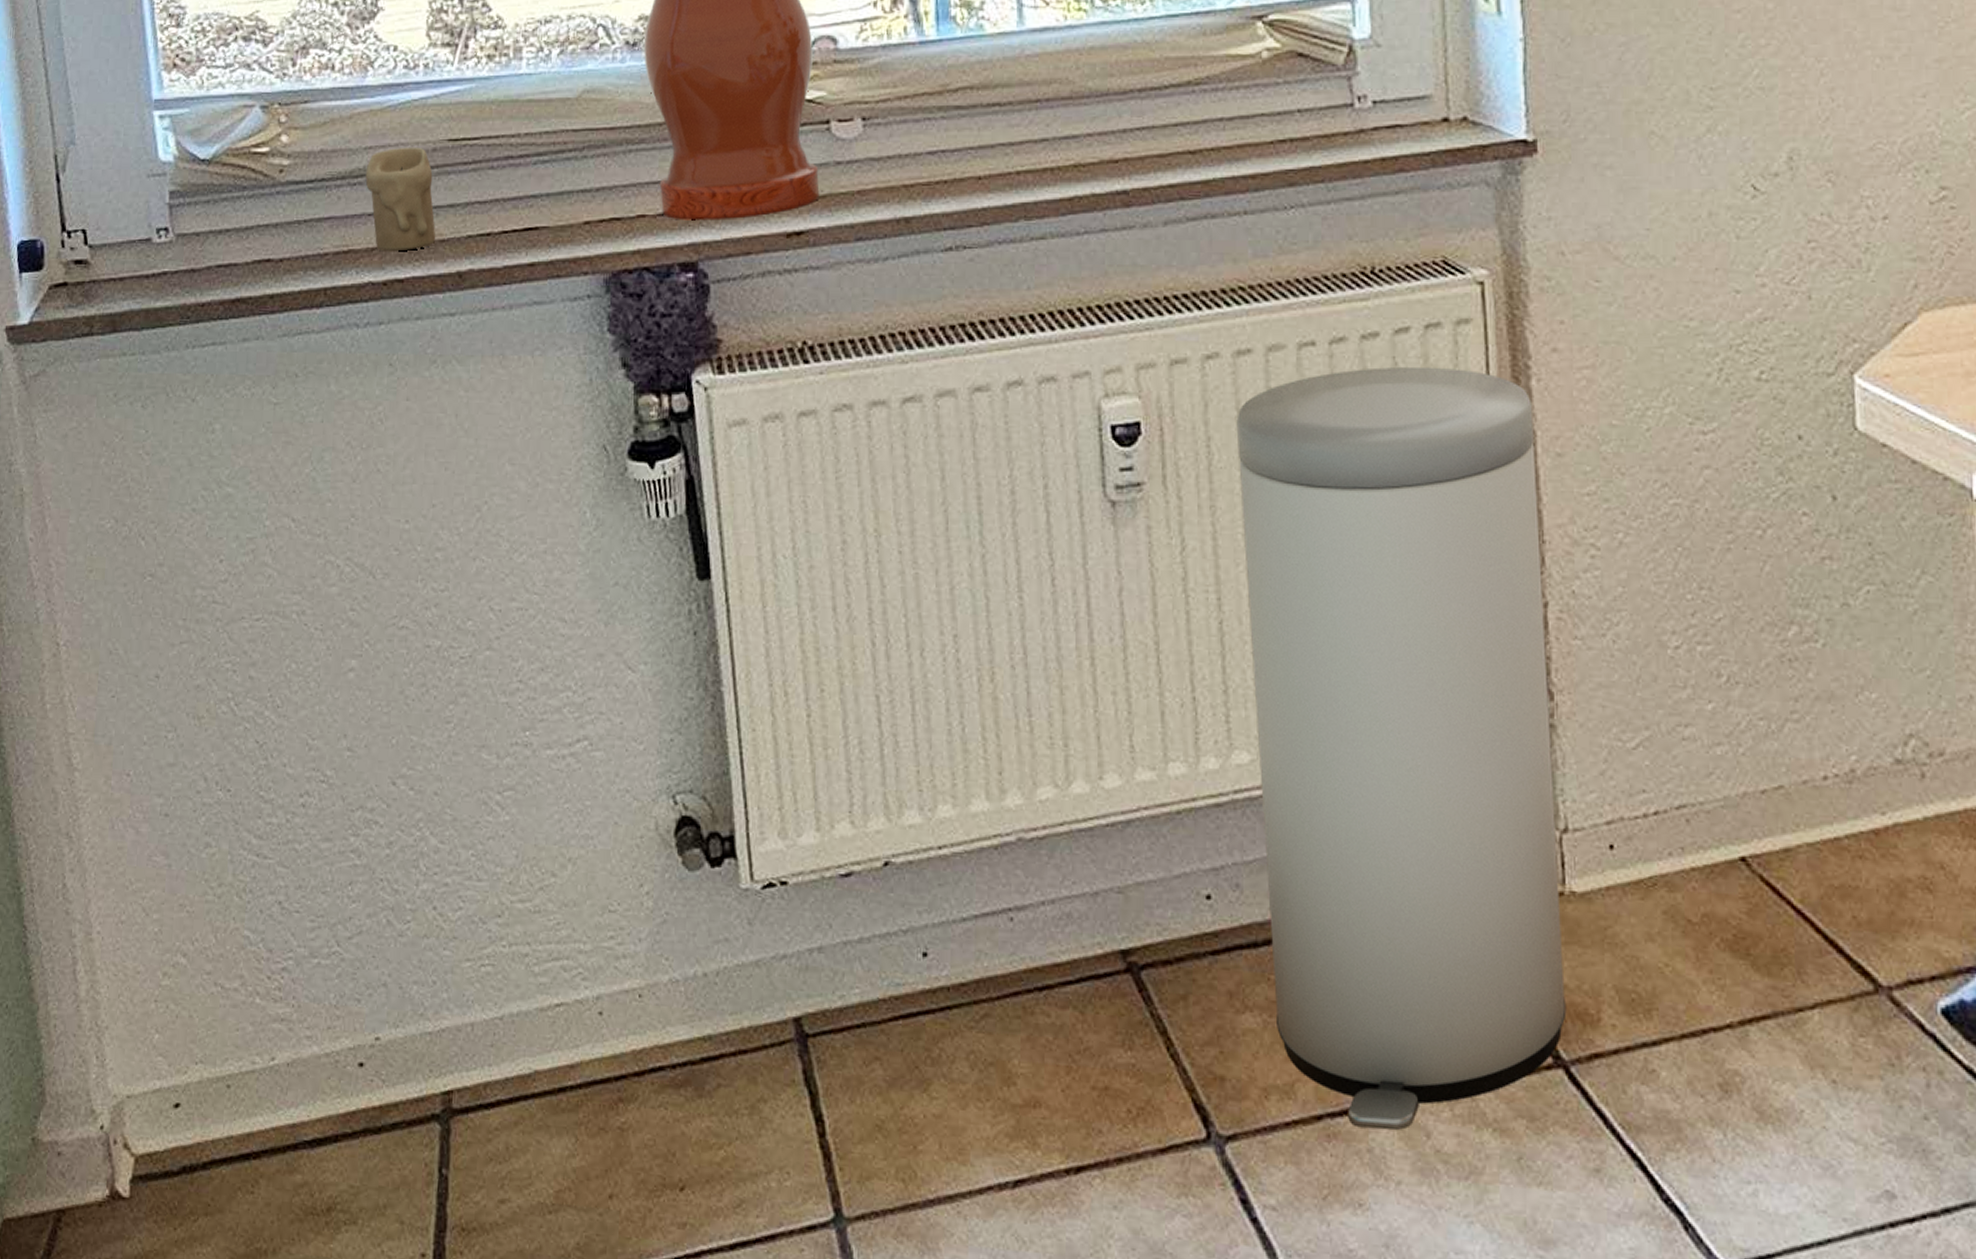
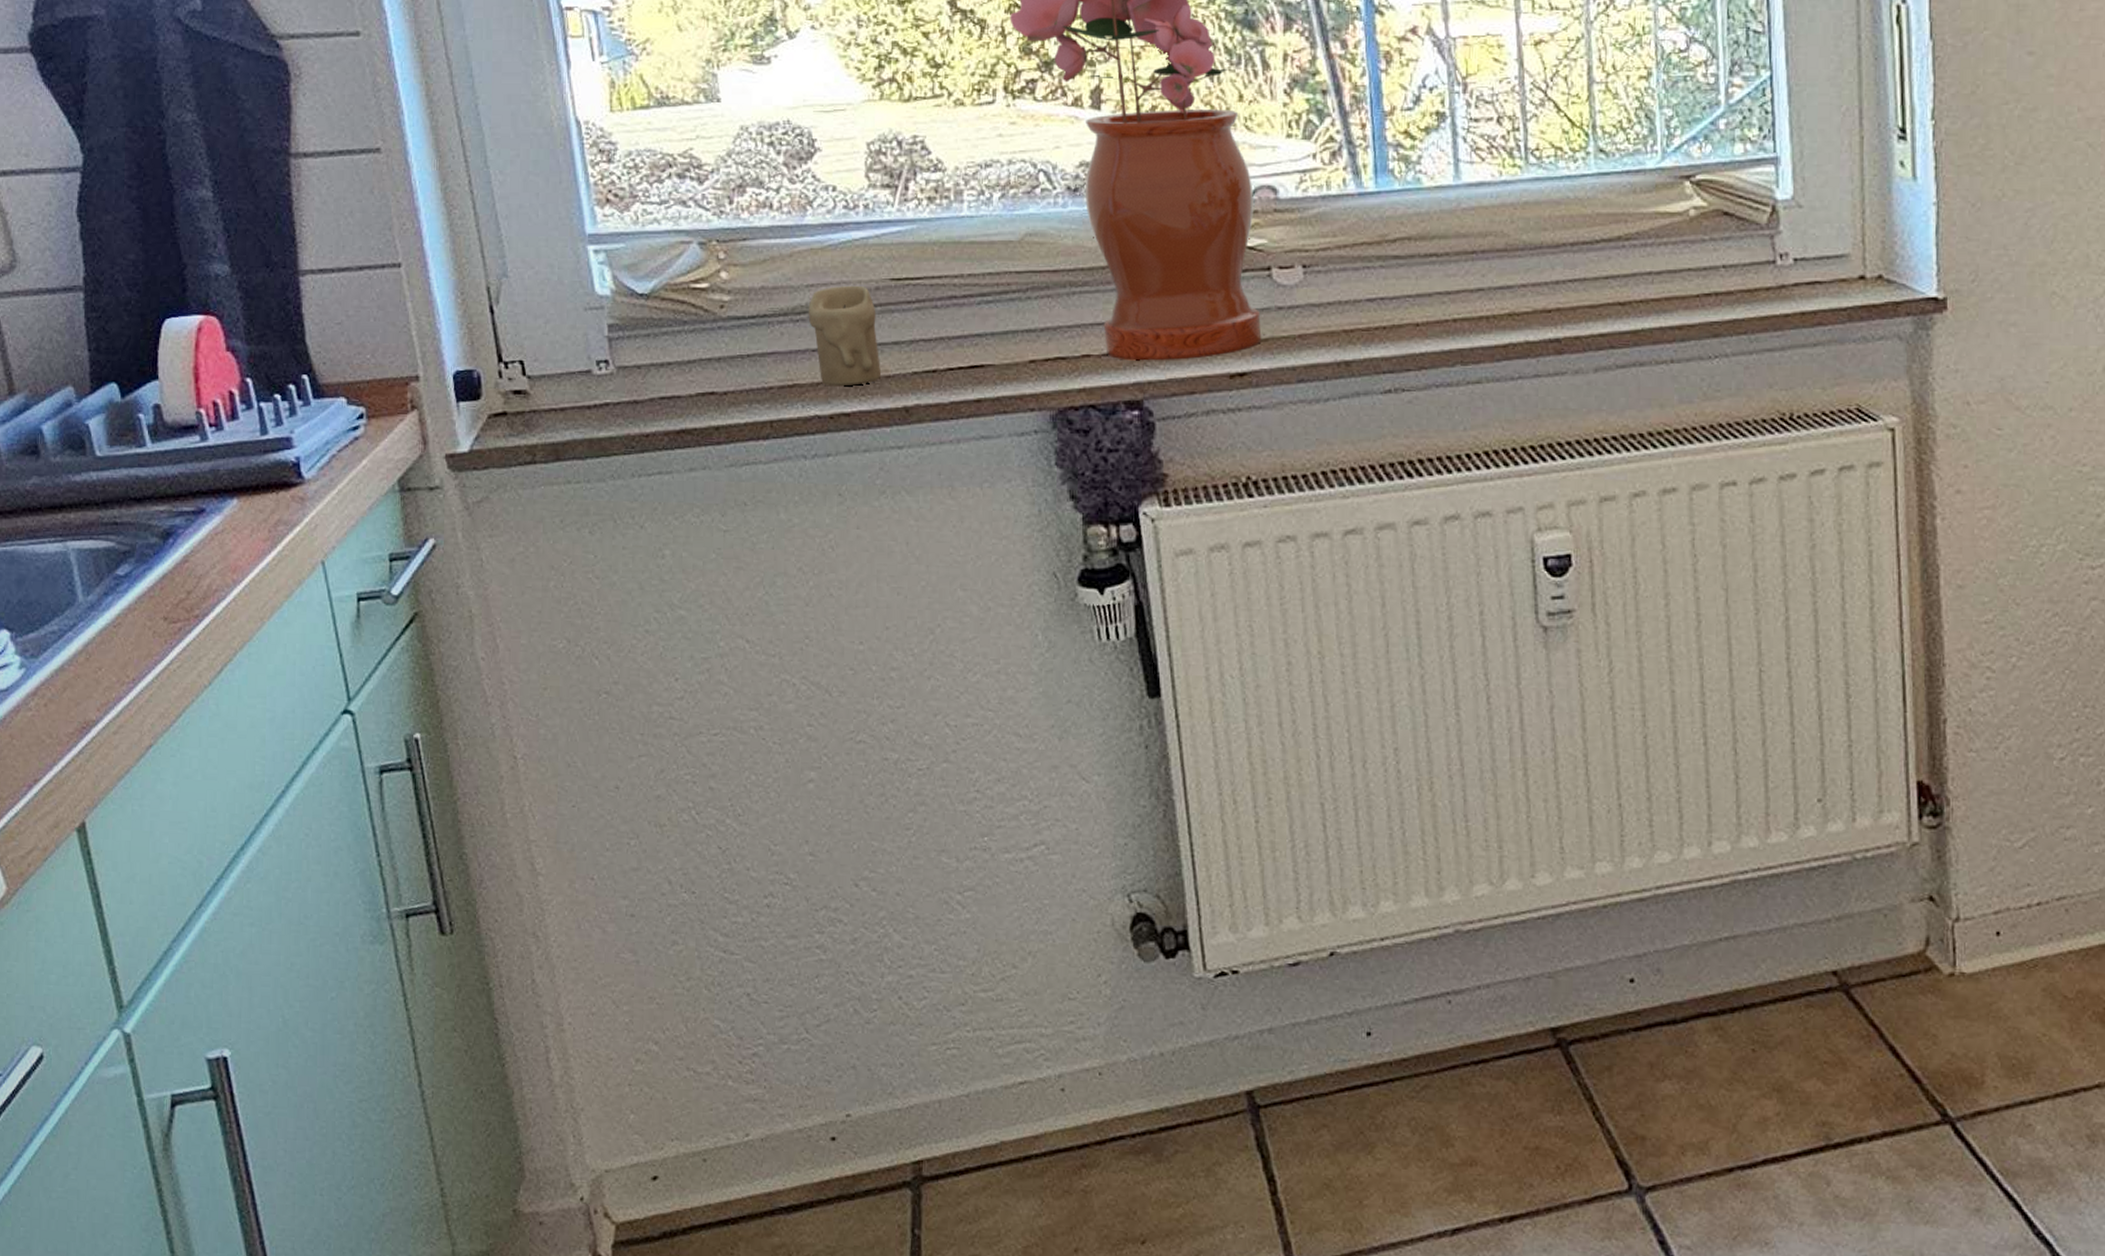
pedal bin: present [1236,366,1567,1131] -> none [1661,505,1954,1180]

